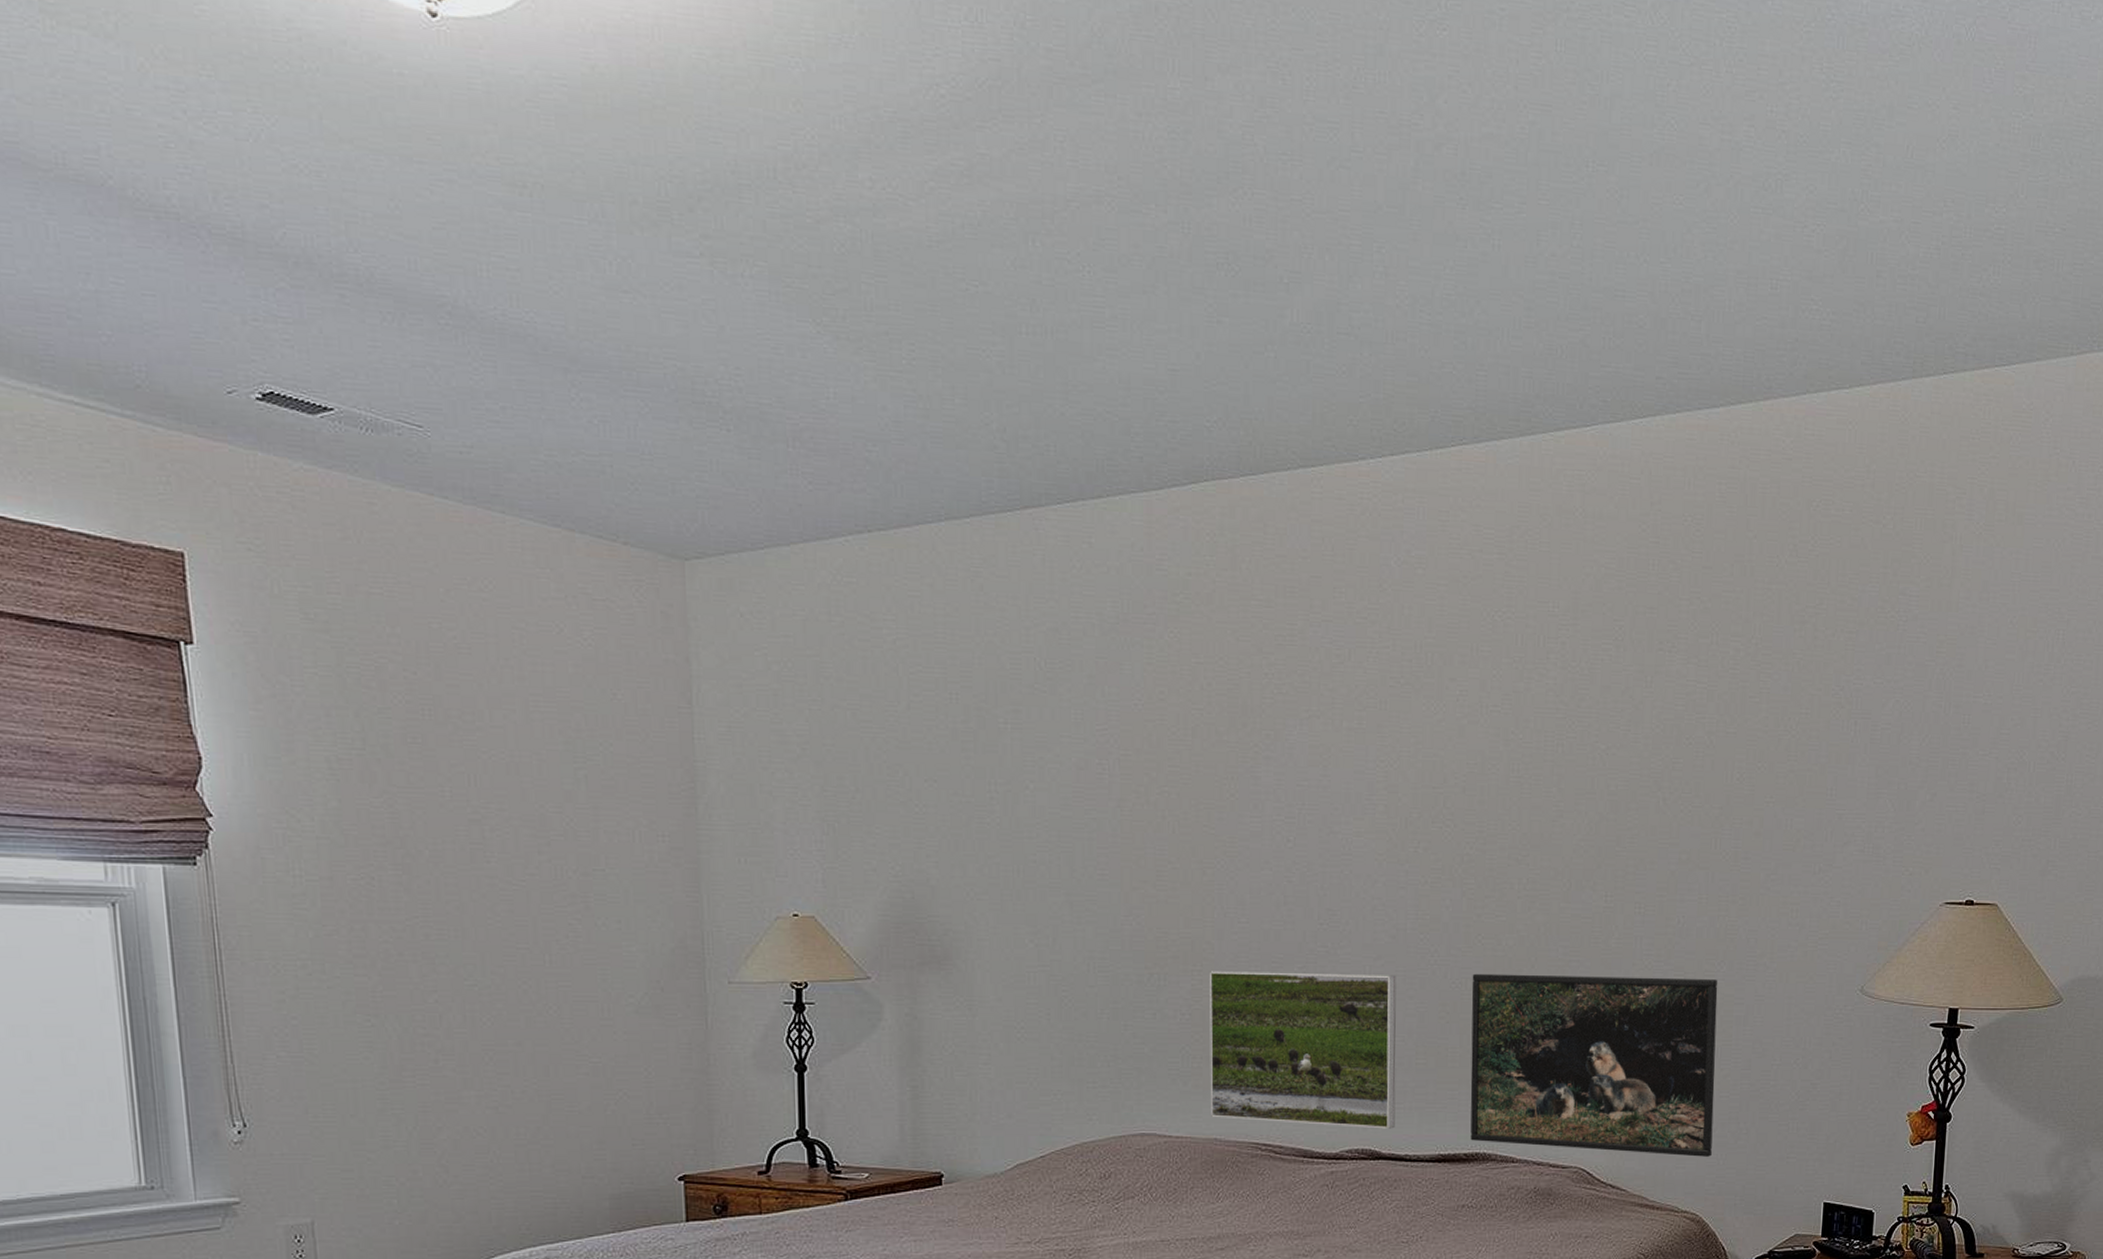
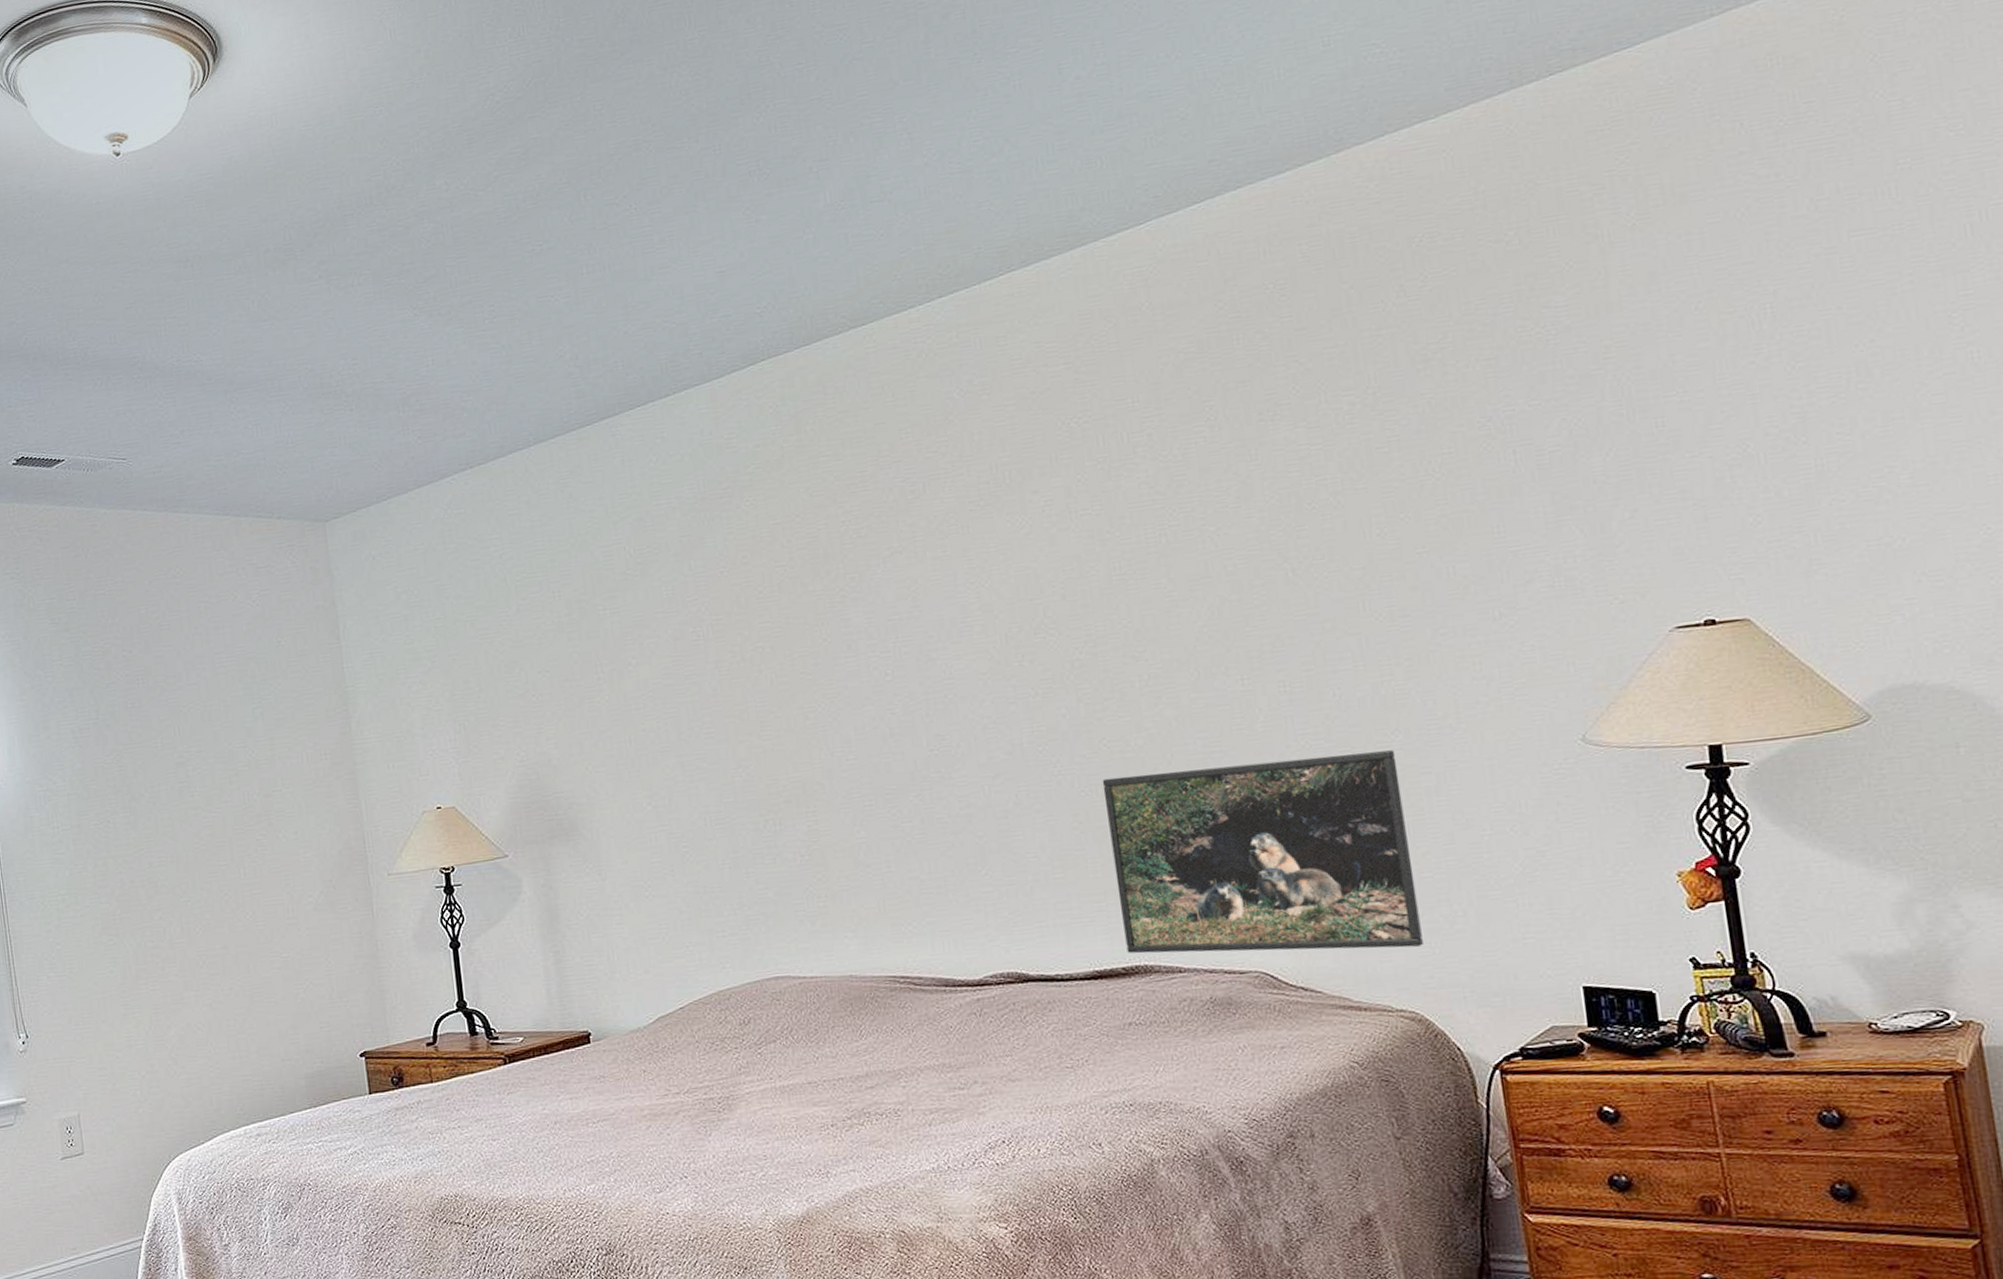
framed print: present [1210,971,1396,1129] -> none [824,791,1040,955]

